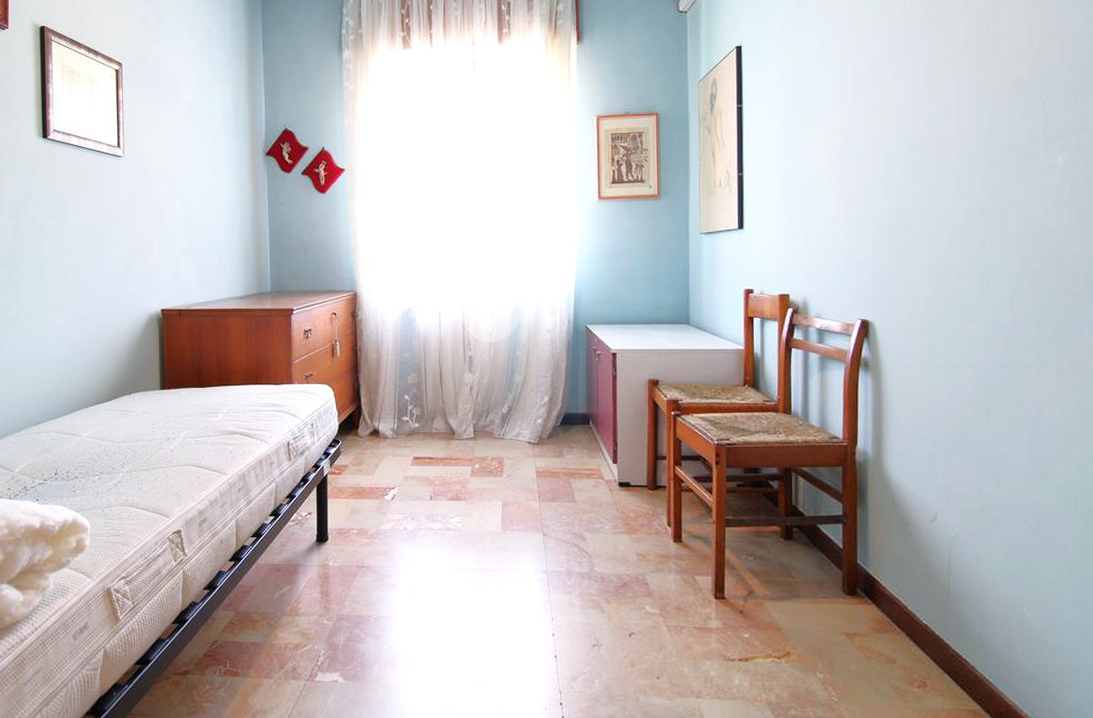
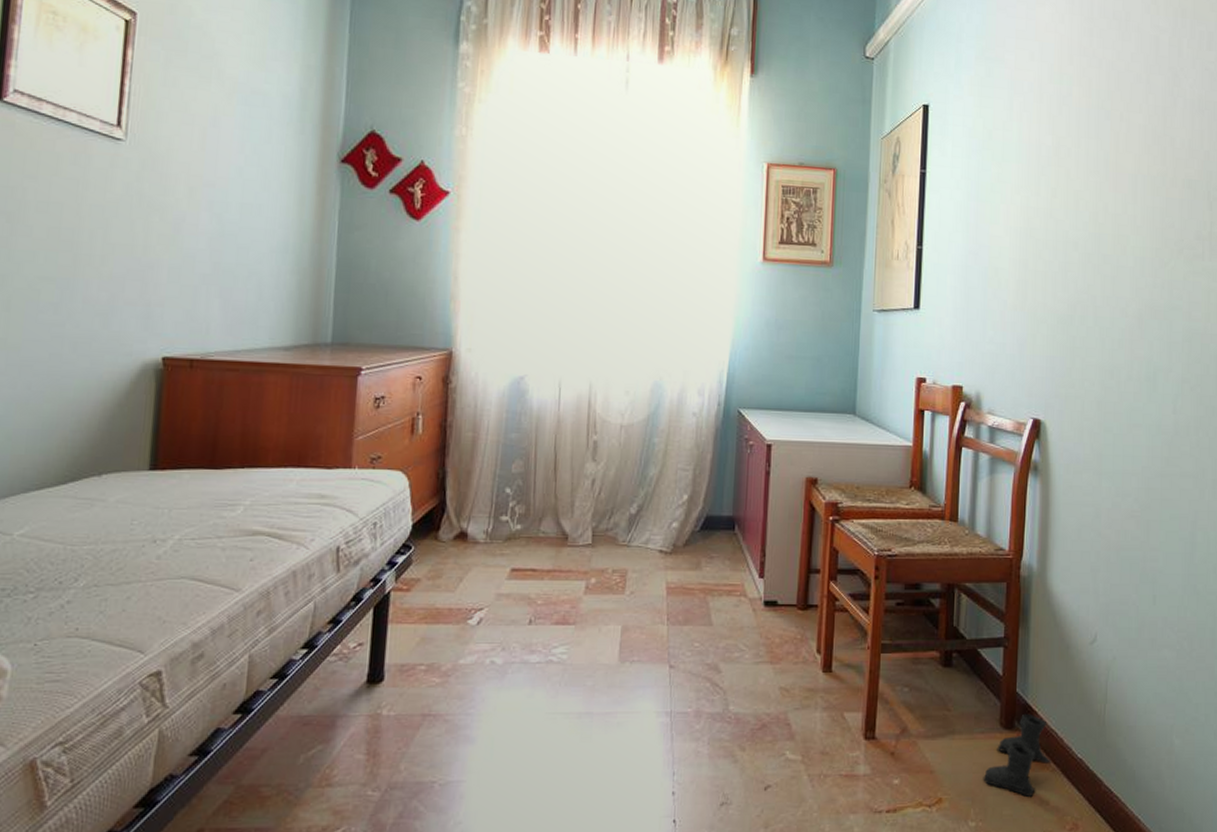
boots: none [828,582,896,655] -> present [983,713,1052,797]

